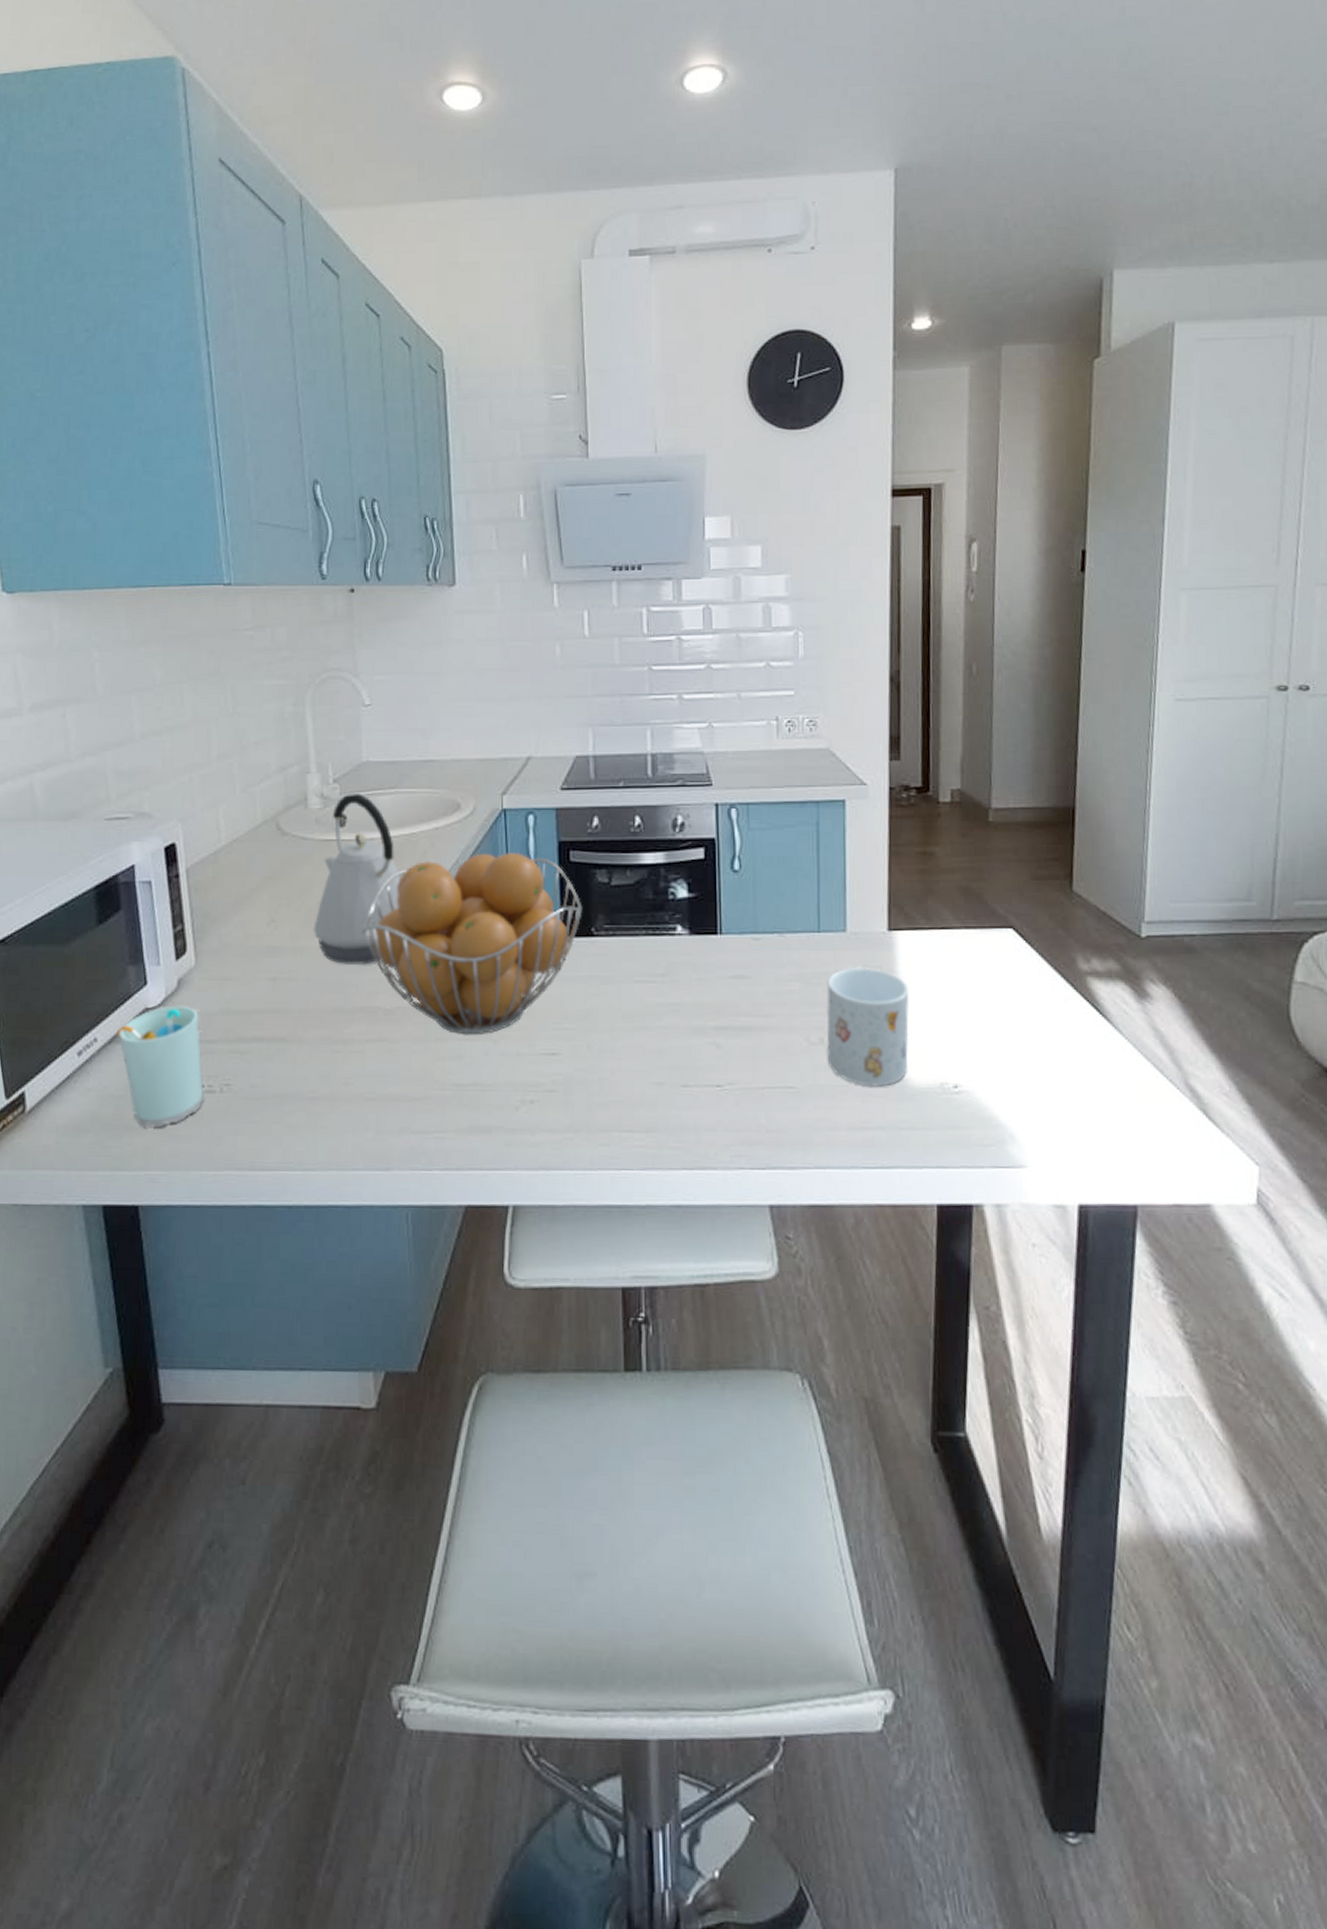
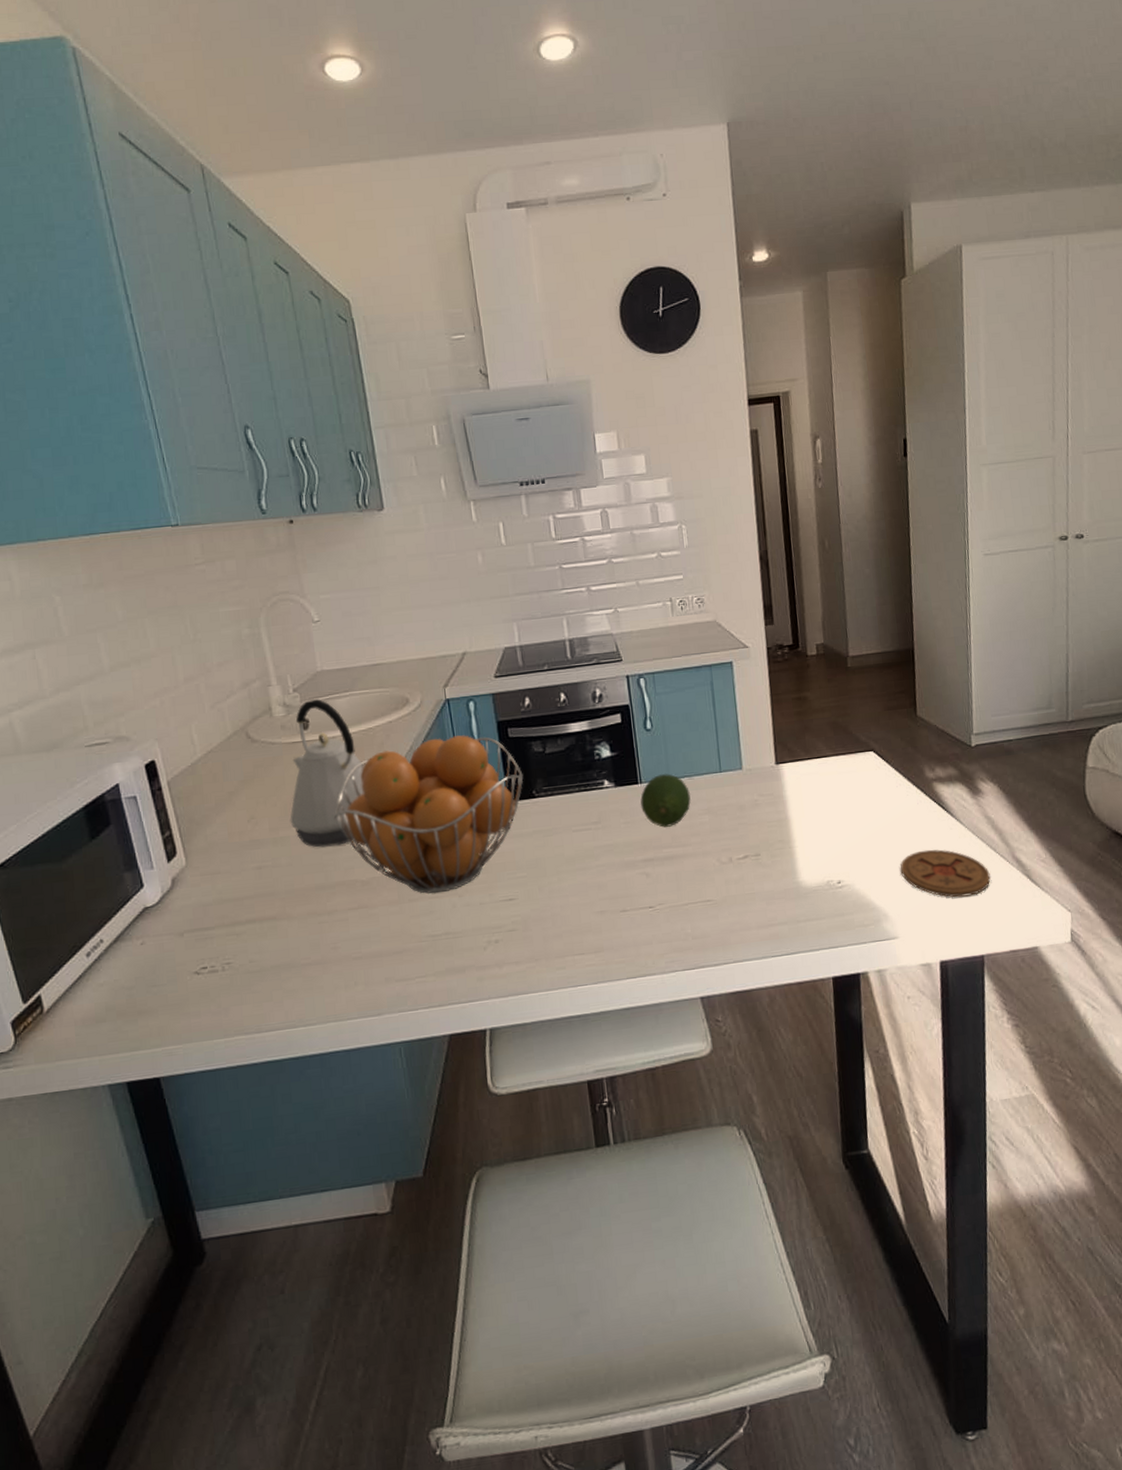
cup: present [116,1005,205,1128] -> none [120,901,209,1010]
fruit: none [718,926,779,991] -> present [640,774,691,828]
mug: present [826,965,909,1087] -> none [731,795,800,892]
coaster: none [1035,1060,1154,1127] -> present [900,849,991,898]

